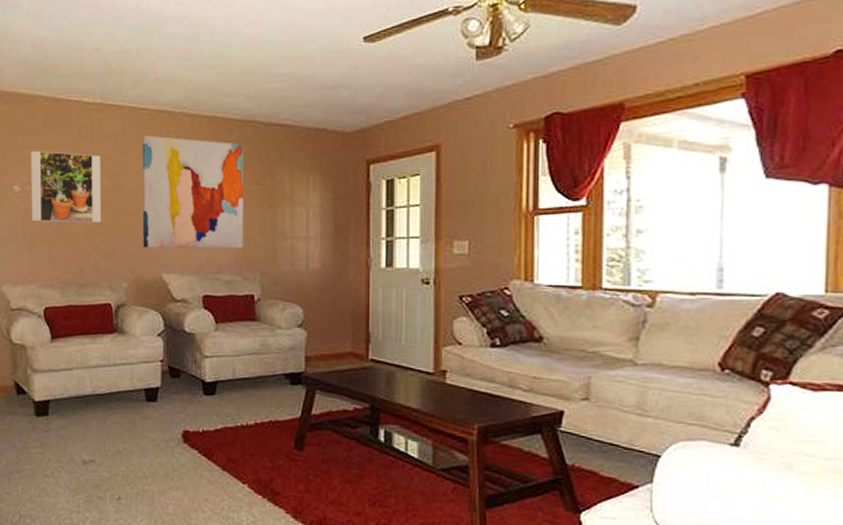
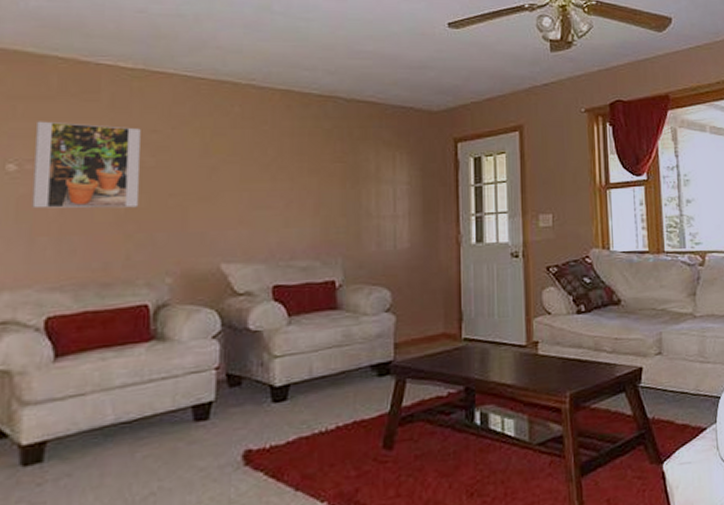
wall art: present [142,135,244,248] -> none [195,108,324,235]

